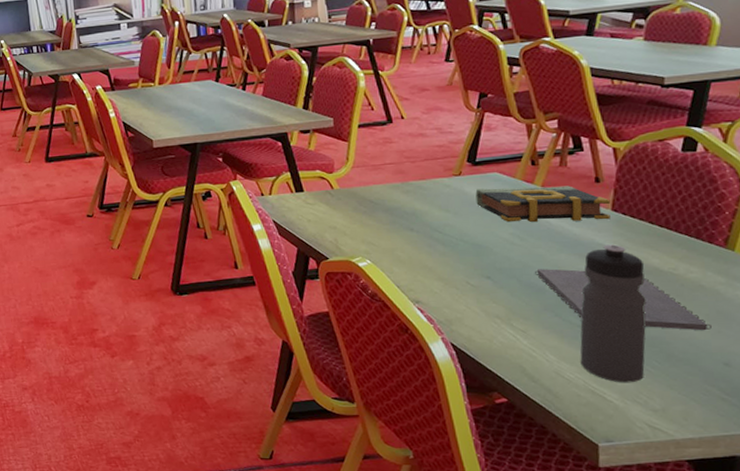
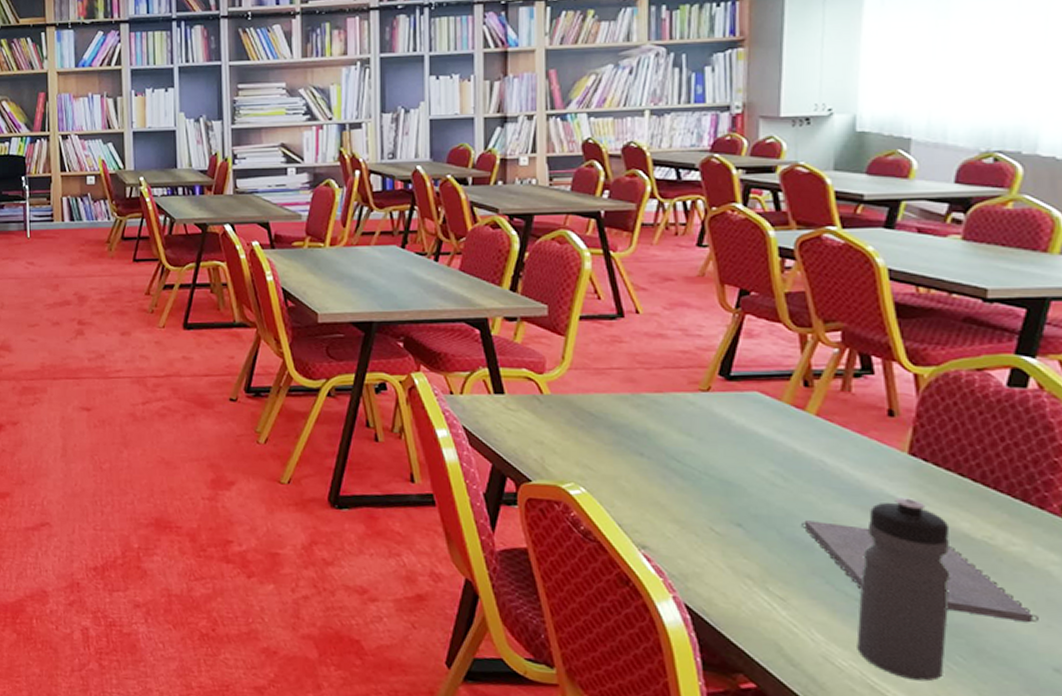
book: present [475,186,611,223] -> none [727,410,908,466]

